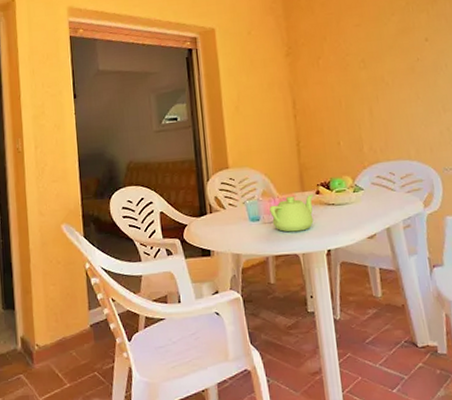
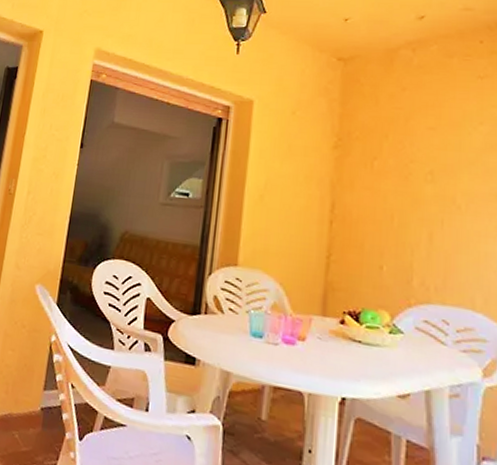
teapot: present [269,194,314,232] -> none [277,317,336,366]

